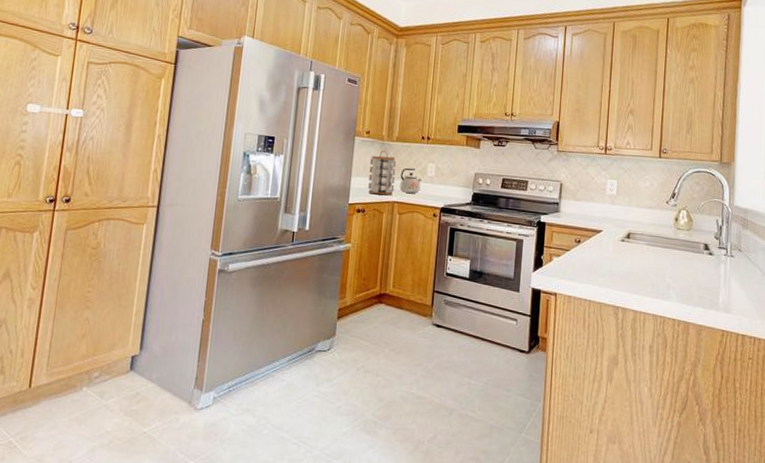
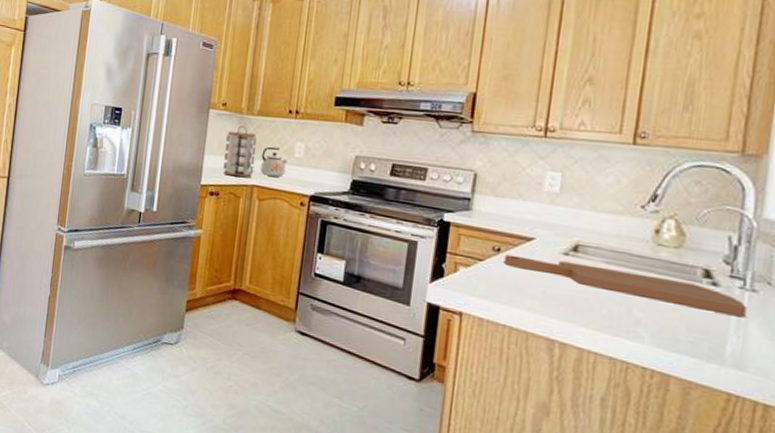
cutting board: none [583,244,729,276] -> present [503,254,747,318]

